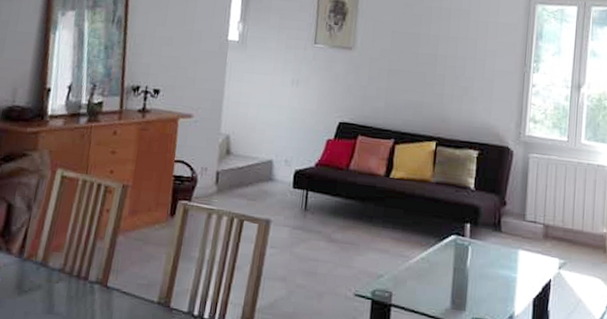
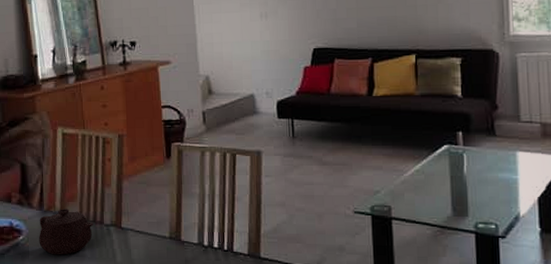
teapot: none [10,258,77,311] -> present [39,209,93,255]

